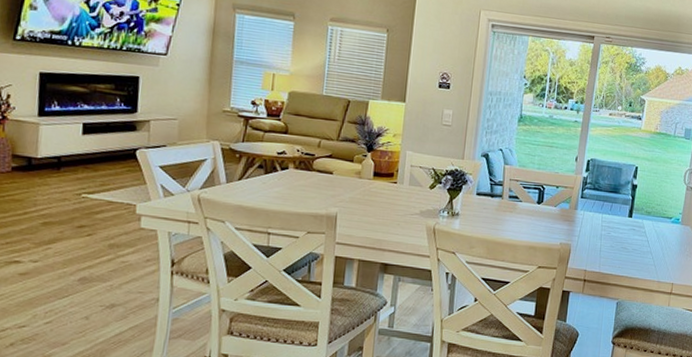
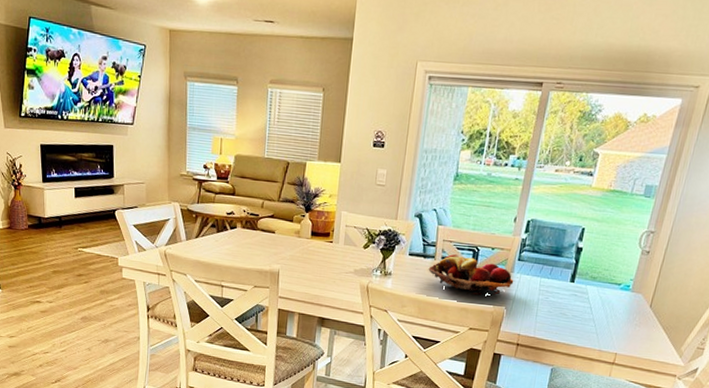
fruit basket: none [496,193,578,234] -> present [428,254,514,296]

